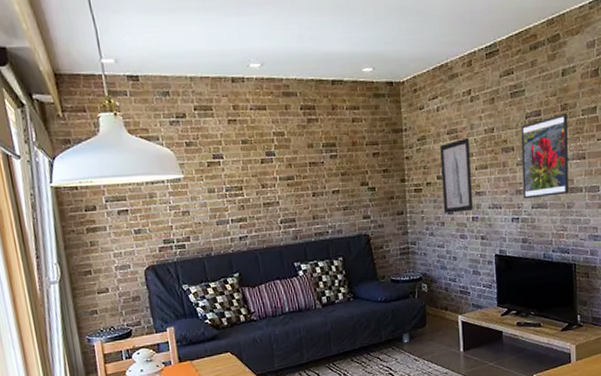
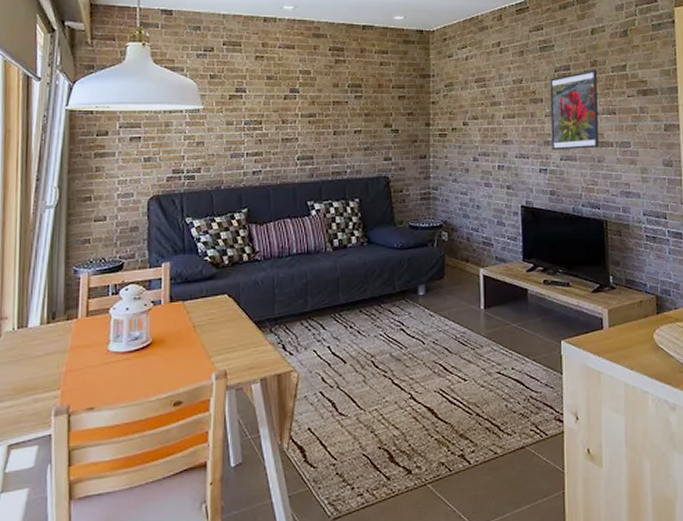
wall art: present [440,137,473,213] -> none [467,86,499,160]

